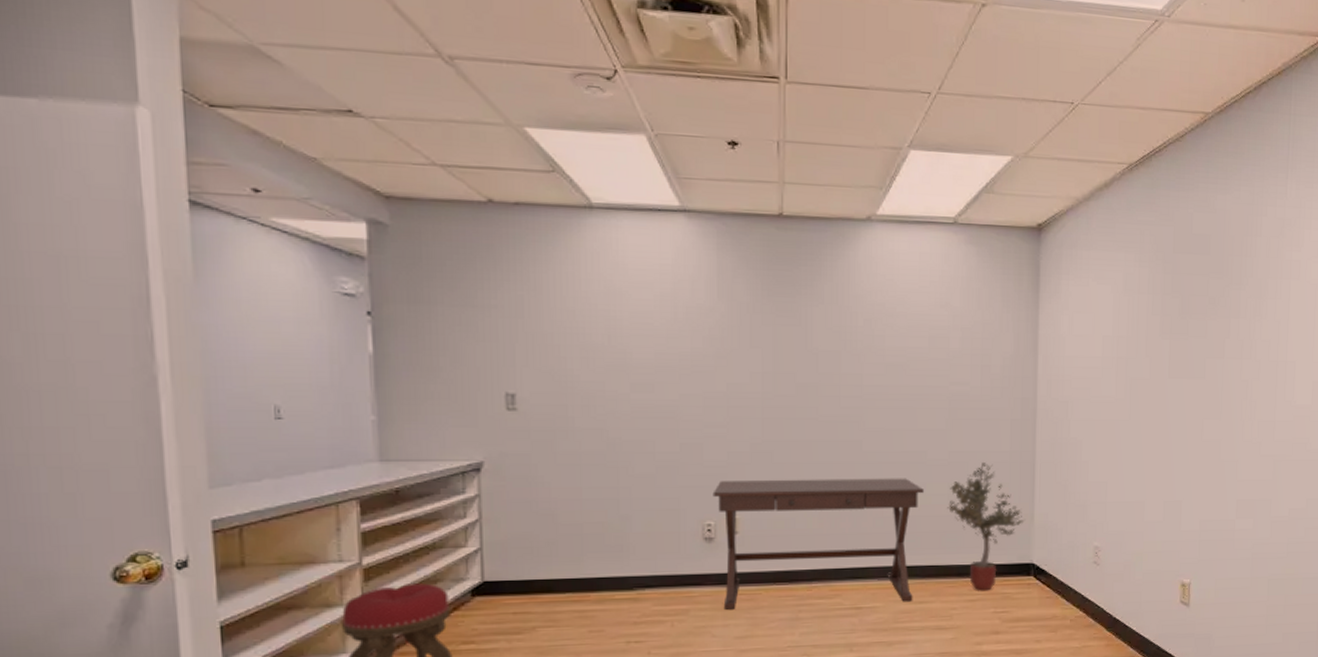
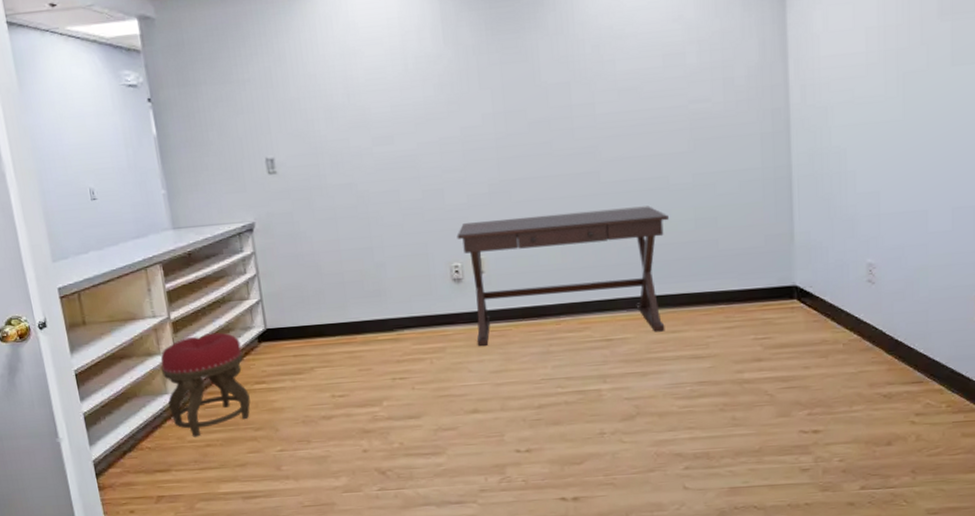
potted tree: present [947,461,1025,591] -> none [695,181,783,318]

